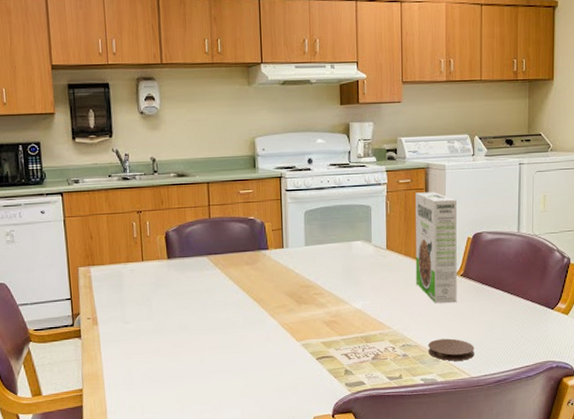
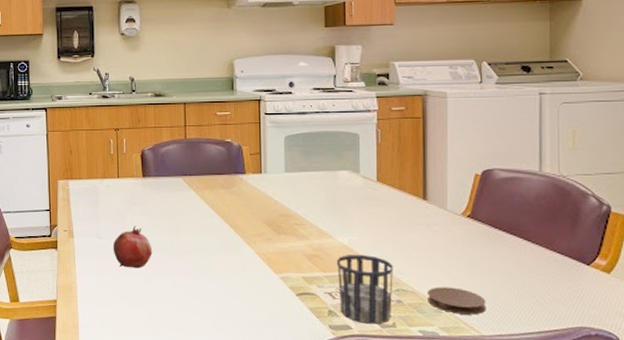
fruit: none [139,307,180,350] -> present [112,225,152,269]
cup: none [351,316,400,378] -> present [336,254,393,324]
cereal box: present [415,191,457,303] -> none [410,121,463,246]

